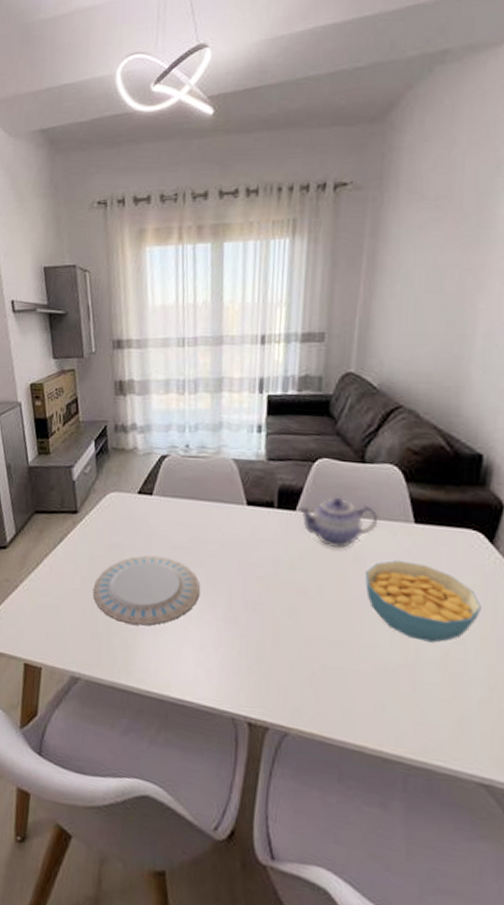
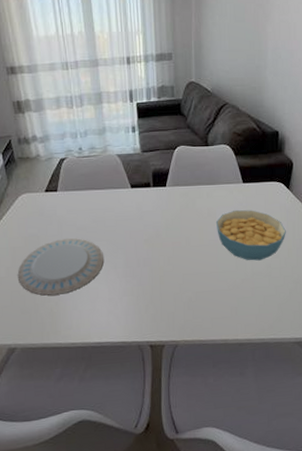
teapot: present [298,497,379,548] -> none [167,172,221,208]

